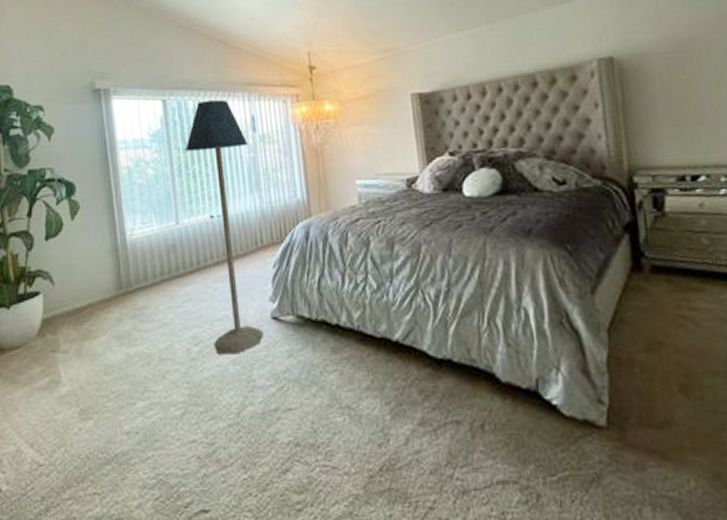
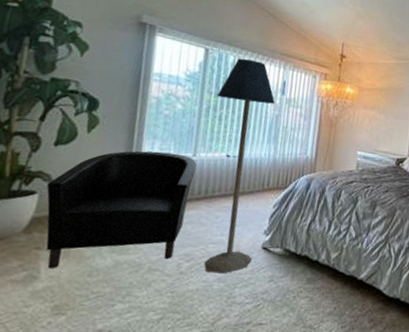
armchair: none [47,224,183,372] -> present [46,151,197,269]

